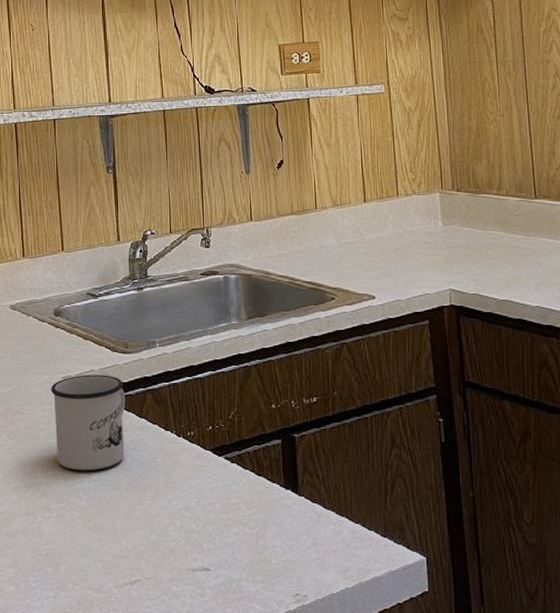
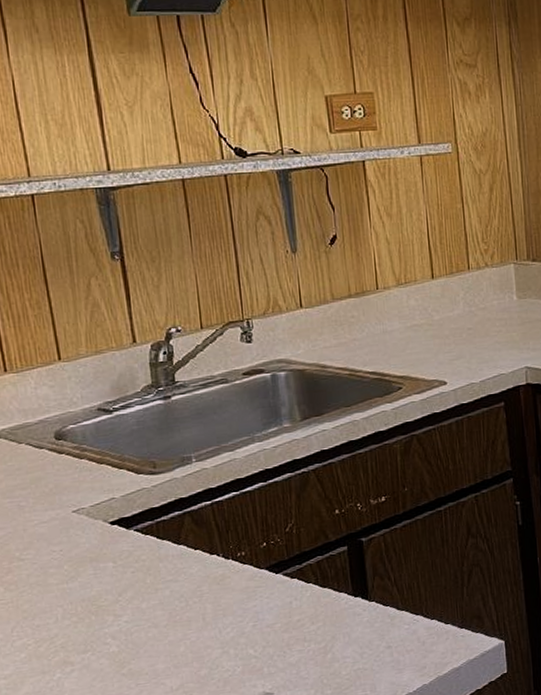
mug: present [51,374,126,470] -> none [59,501,162,615]

